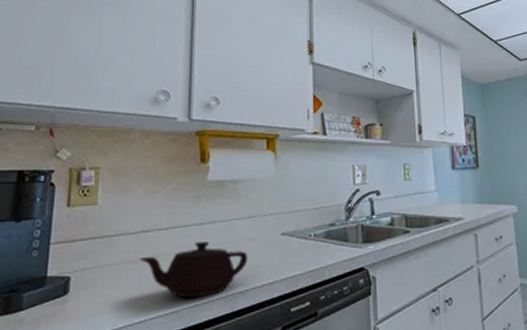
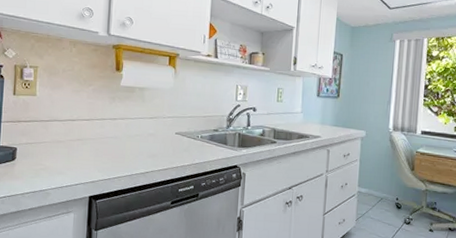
teapot: present [140,242,248,299] -> none [68,132,149,174]

